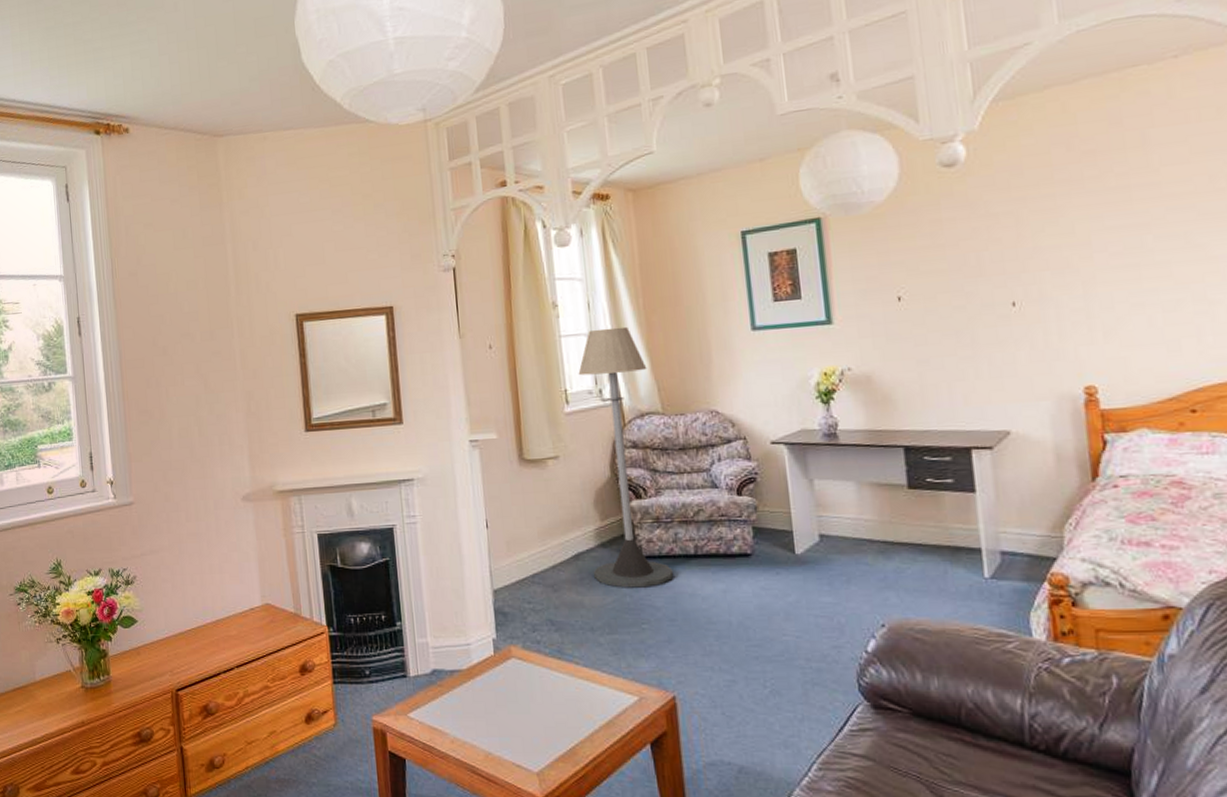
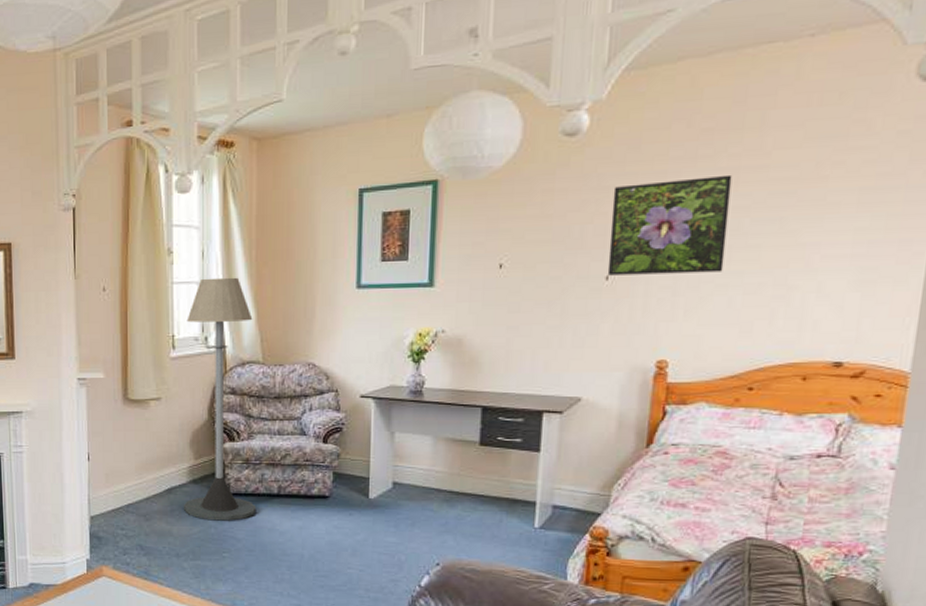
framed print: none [1003,193,1136,302] -> present [607,174,732,276]

